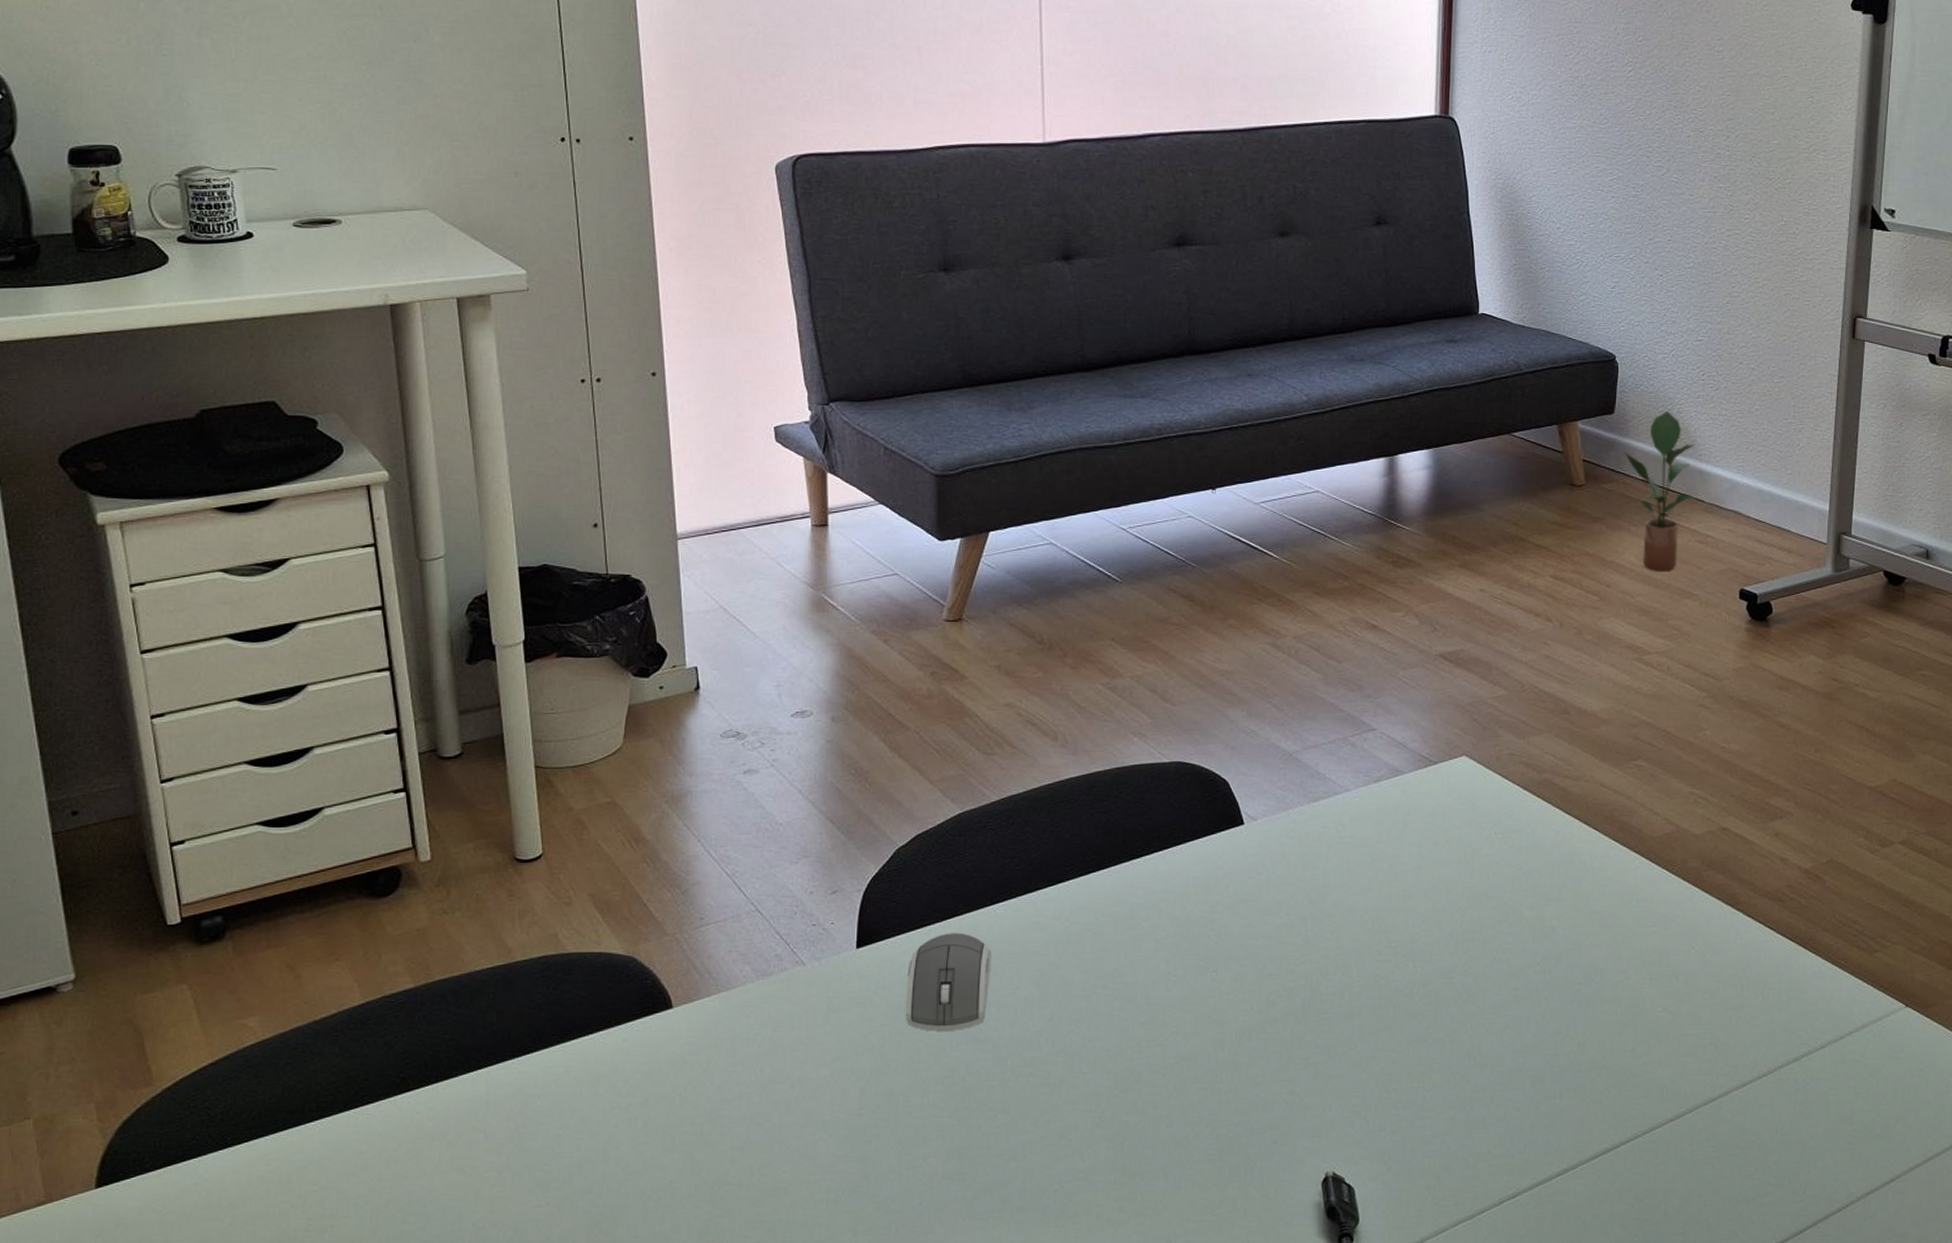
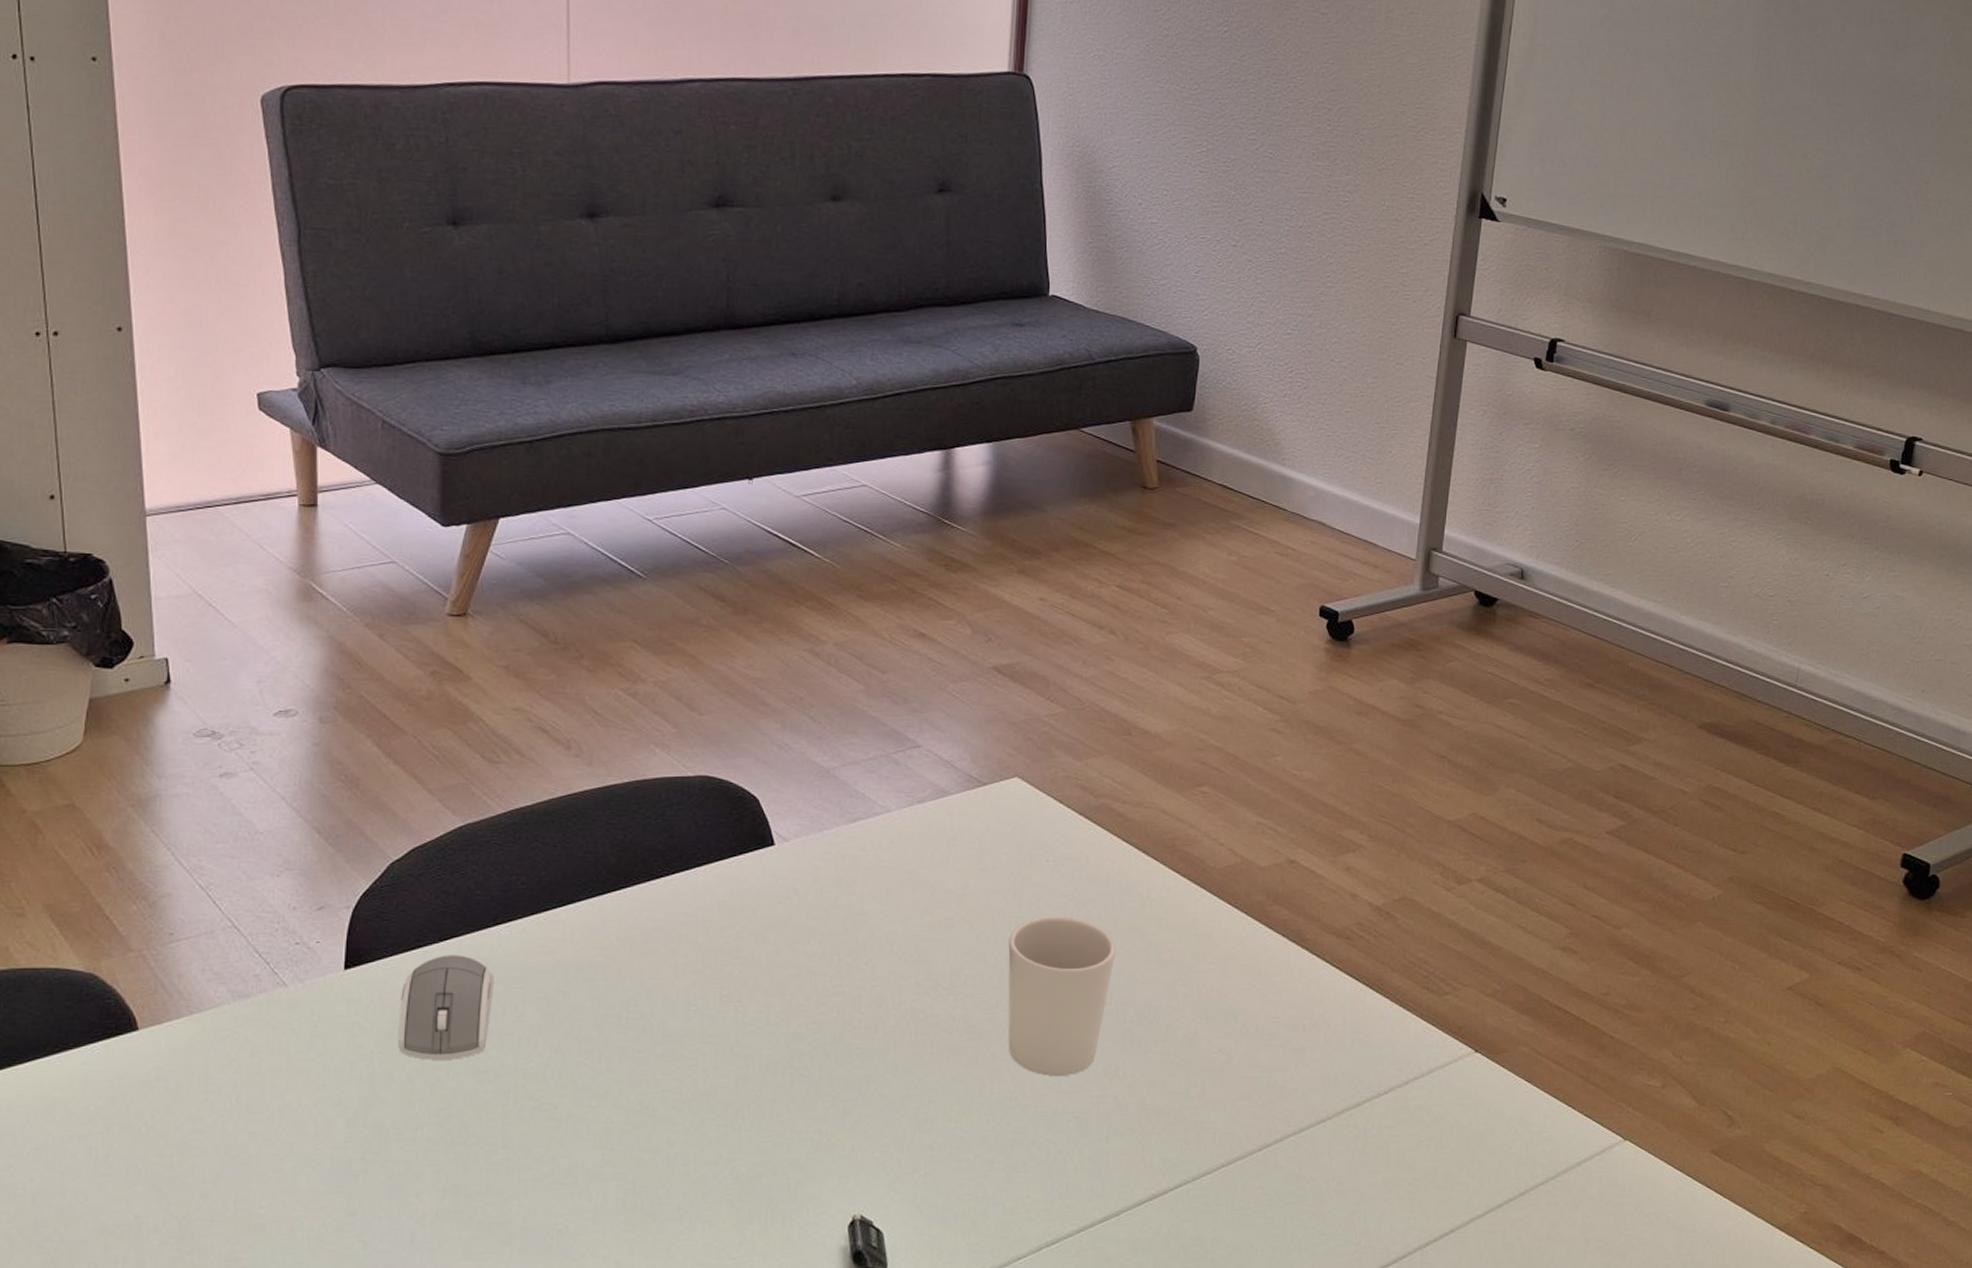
mug: none [1462,885,1562,1036] -> present [1008,916,1116,1076]
potted plant: present [1625,411,1697,571] -> none [1203,410,1279,584]

